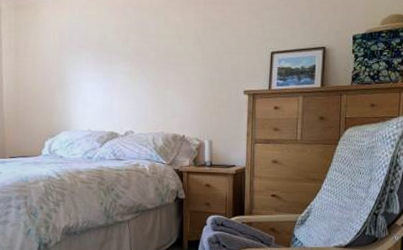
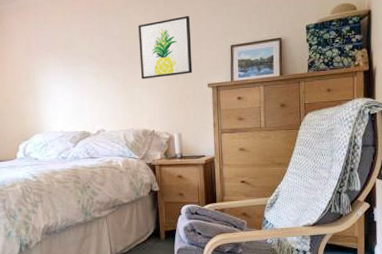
wall art: none [174,17,230,82] -> present [138,15,193,80]

